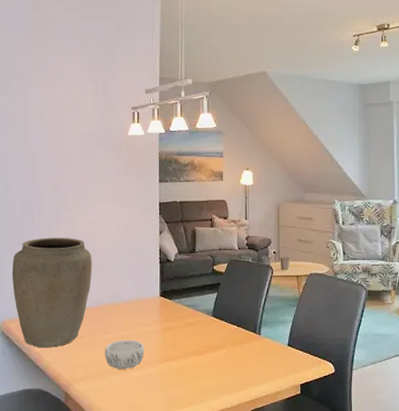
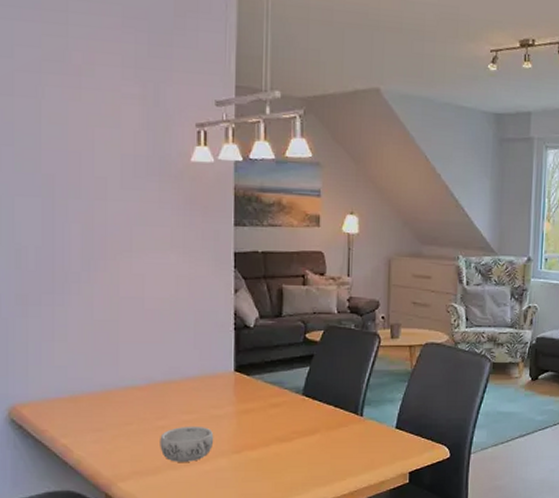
vase: present [11,238,92,347] -> none [23,295,141,438]

